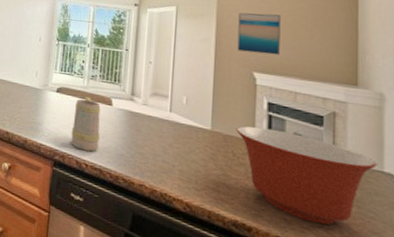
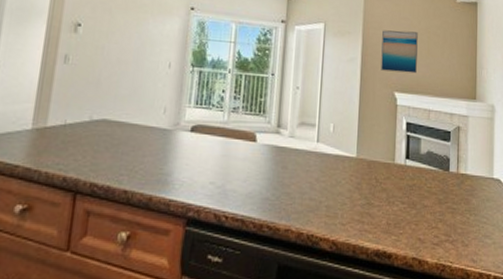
mug: present [71,97,101,152] -> none [208,134,243,200]
mixing bowl: present [236,126,377,225] -> none [379,148,489,238]

